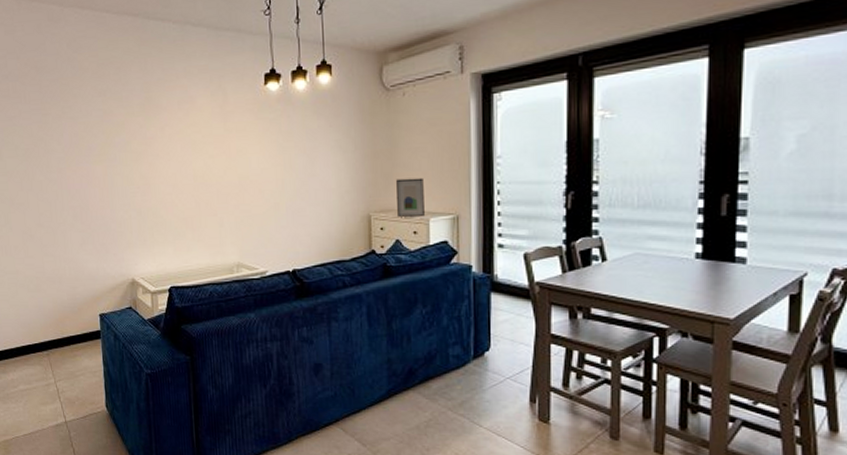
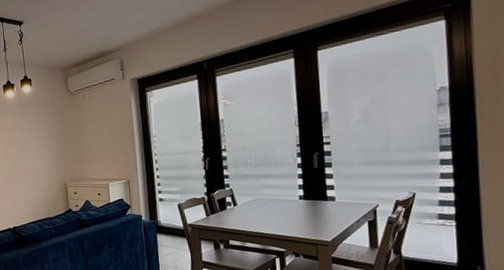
picture frame: present [395,177,425,217] -> none [83,154,105,184]

